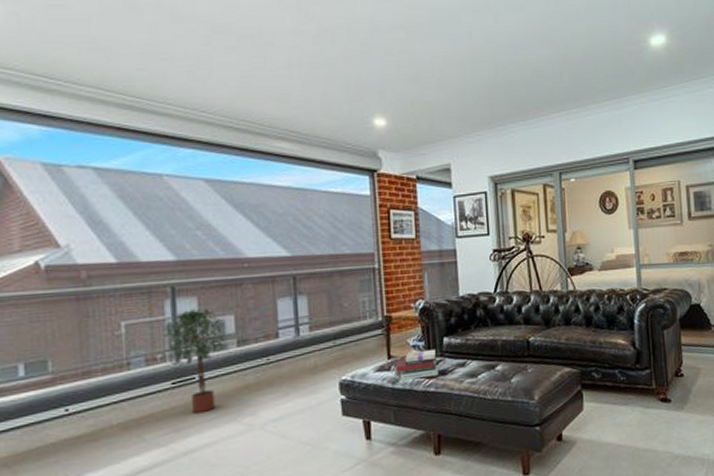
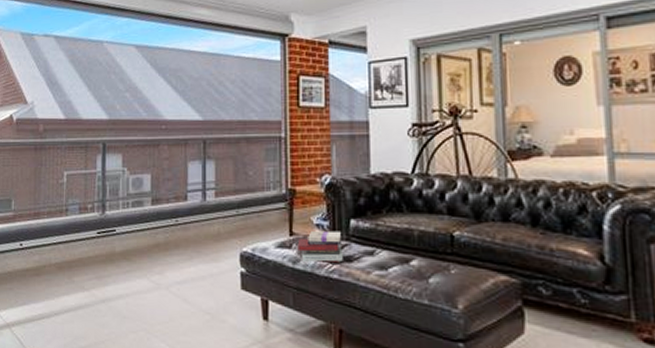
potted tree: present [164,309,227,414] -> none [95,166,144,265]

